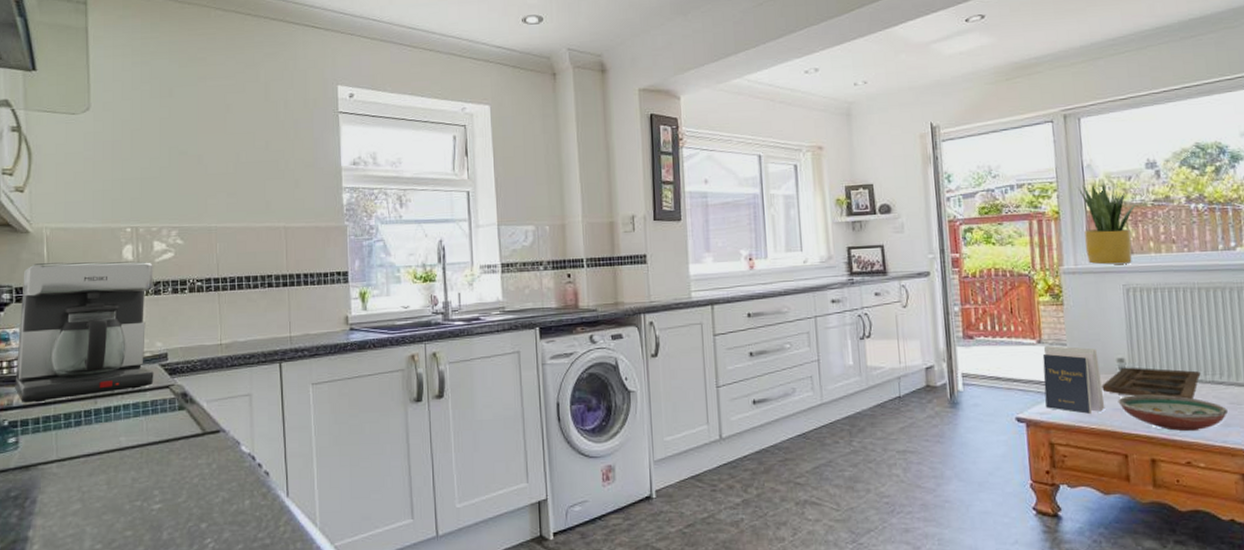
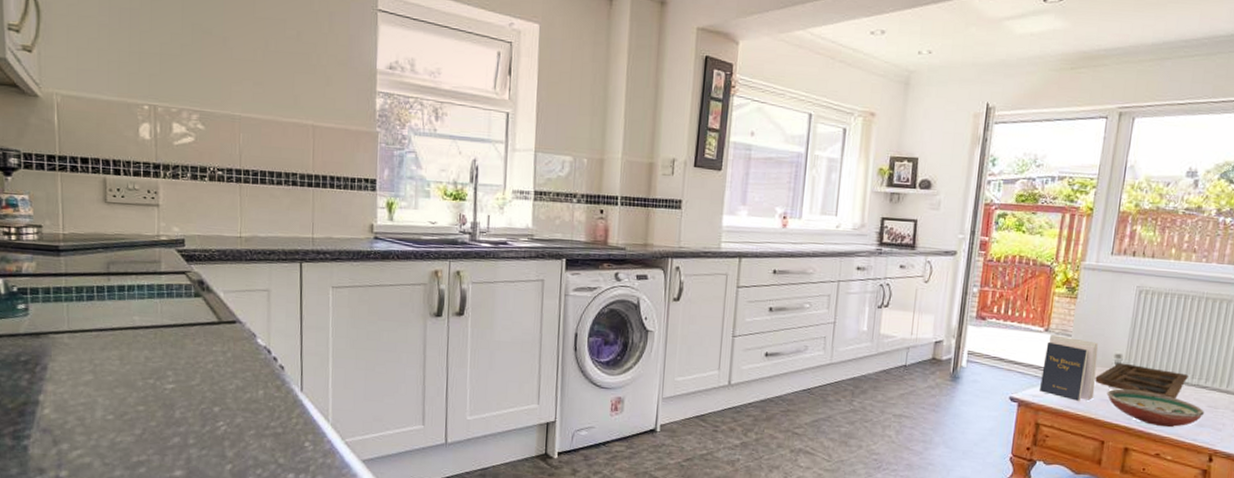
coffee maker: present [15,261,154,403] -> none [24,130,173,273]
planter: present [1077,180,1137,265] -> none [1109,183,1169,267]

